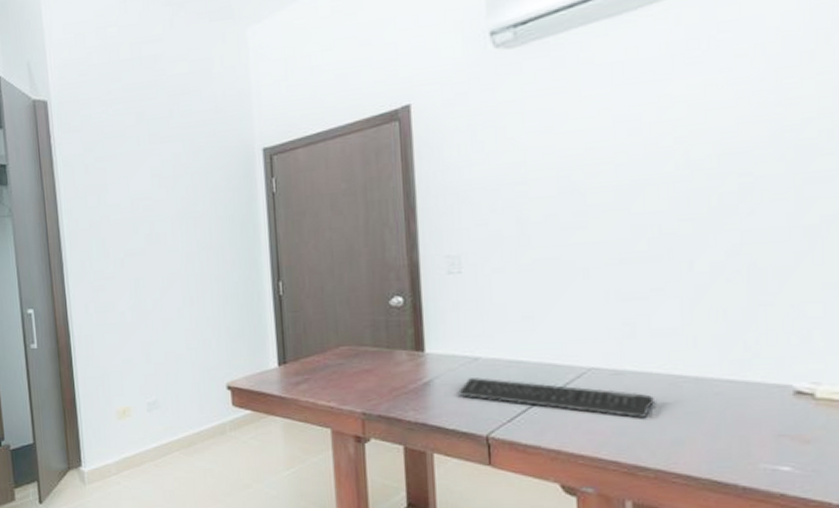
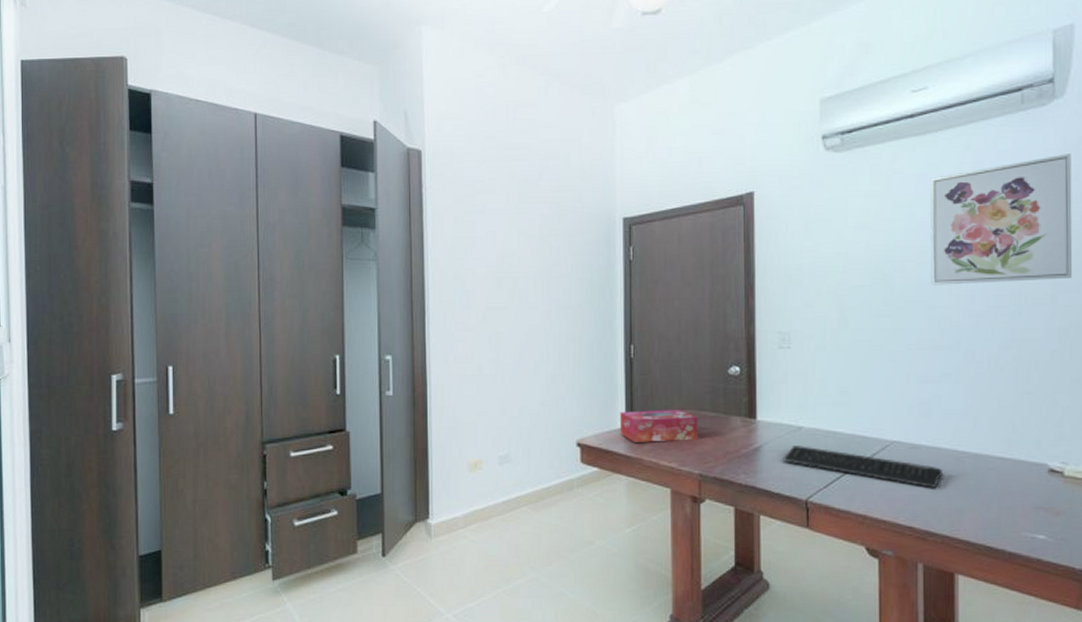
tissue box: none [271,346,360,383] -> present [620,410,699,442]
wall art: none [629,13,824,189] -> present [930,154,1073,285]

